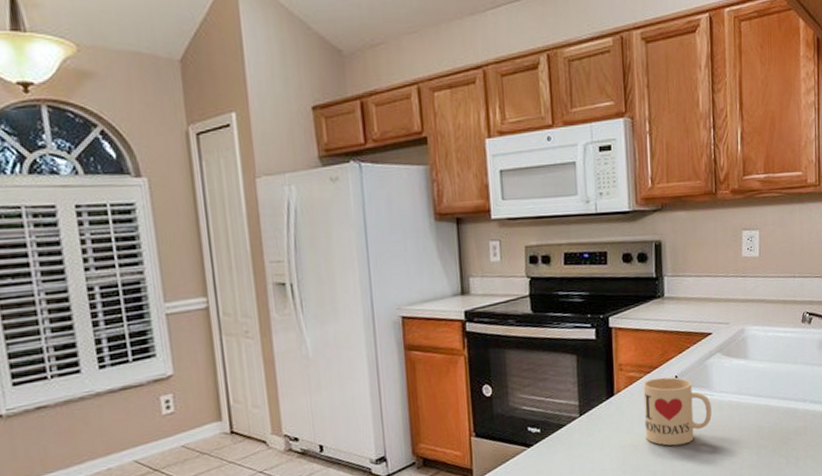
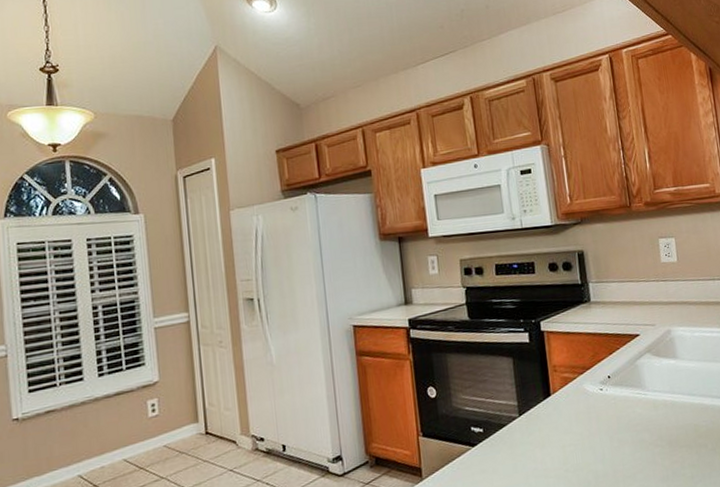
mug: present [643,377,712,446] -> none [577,377,648,445]

